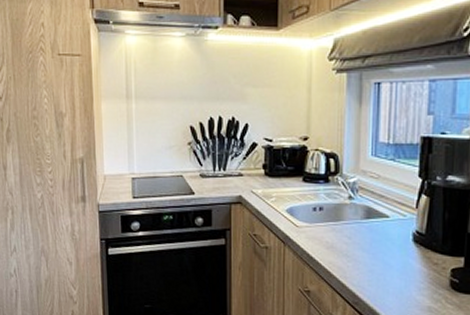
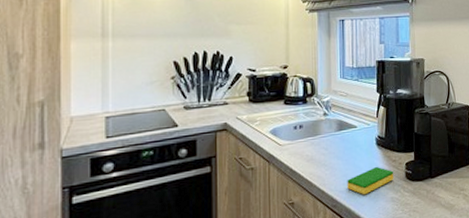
dish sponge: none [373,267,434,298] -> present [347,166,394,195]

